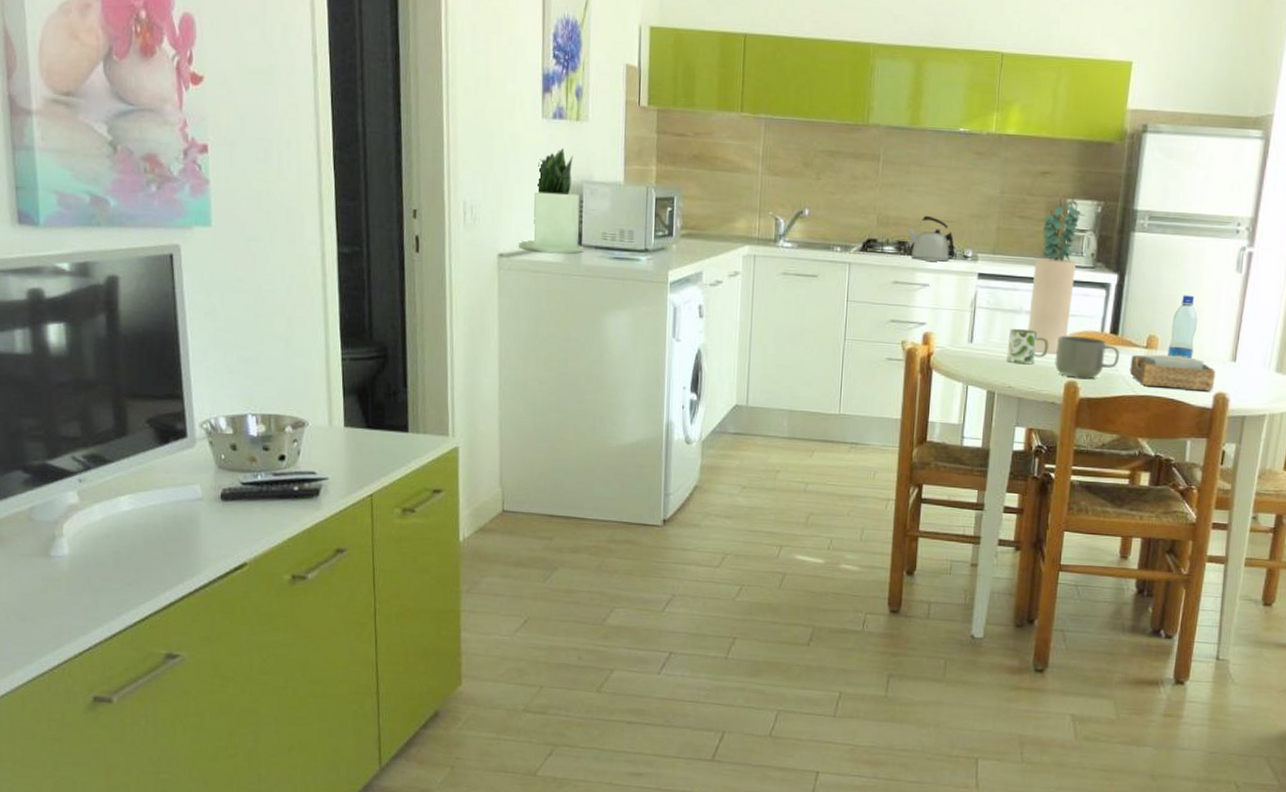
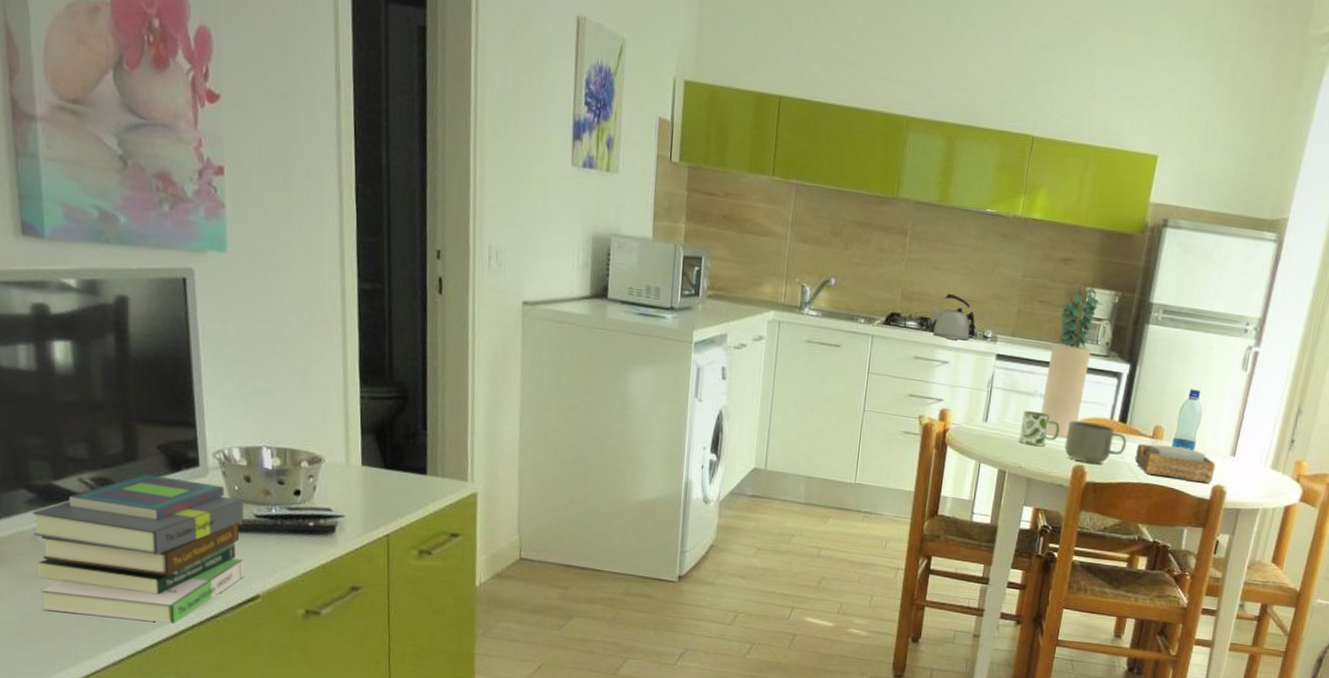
books: none [27,448,231,597] -> present [32,474,244,625]
planter: present [516,148,584,254] -> none [541,198,610,307]

